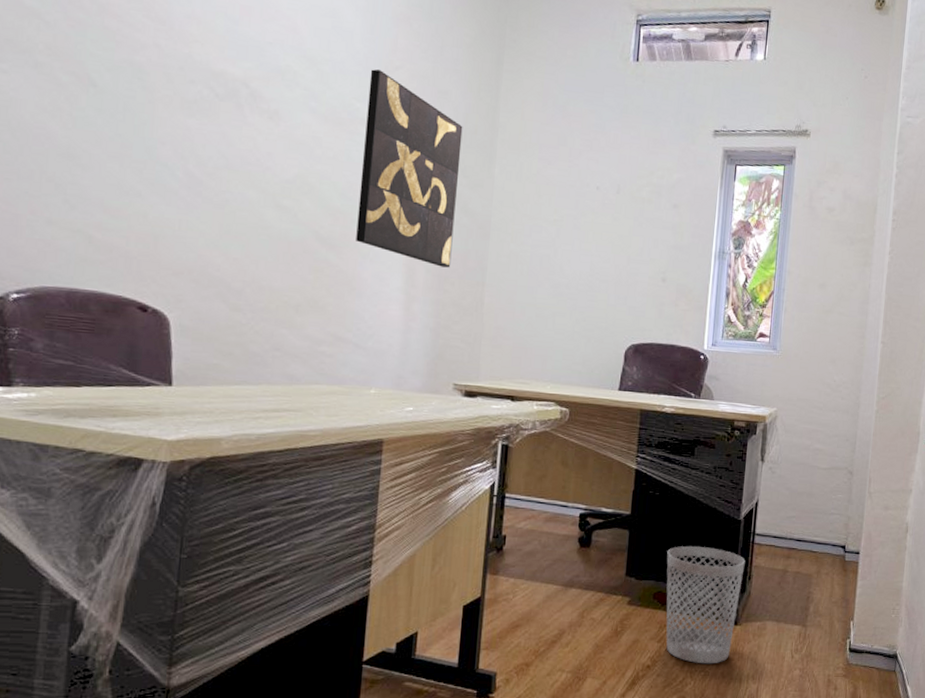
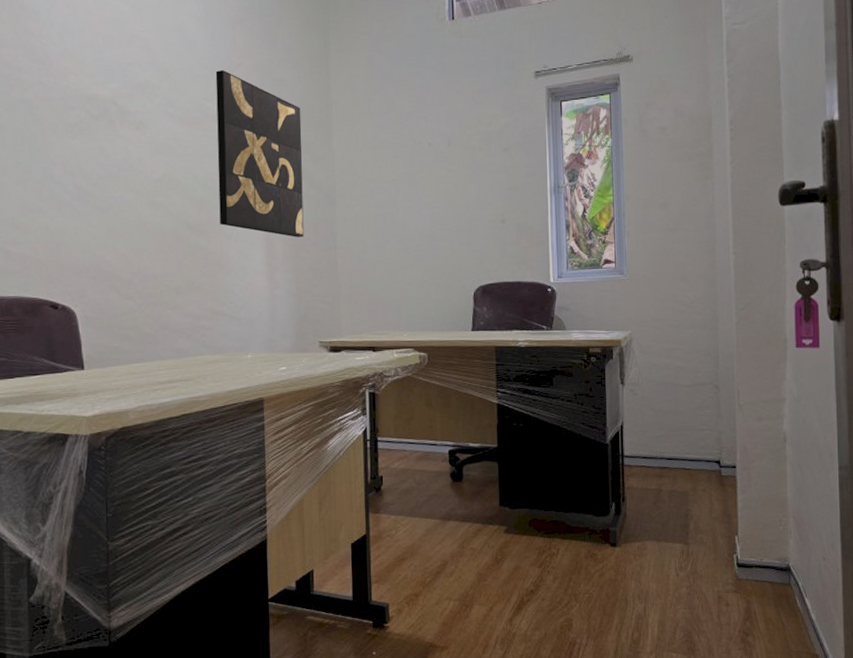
wastebasket: present [666,546,745,664] -> none [537,472,617,587]

